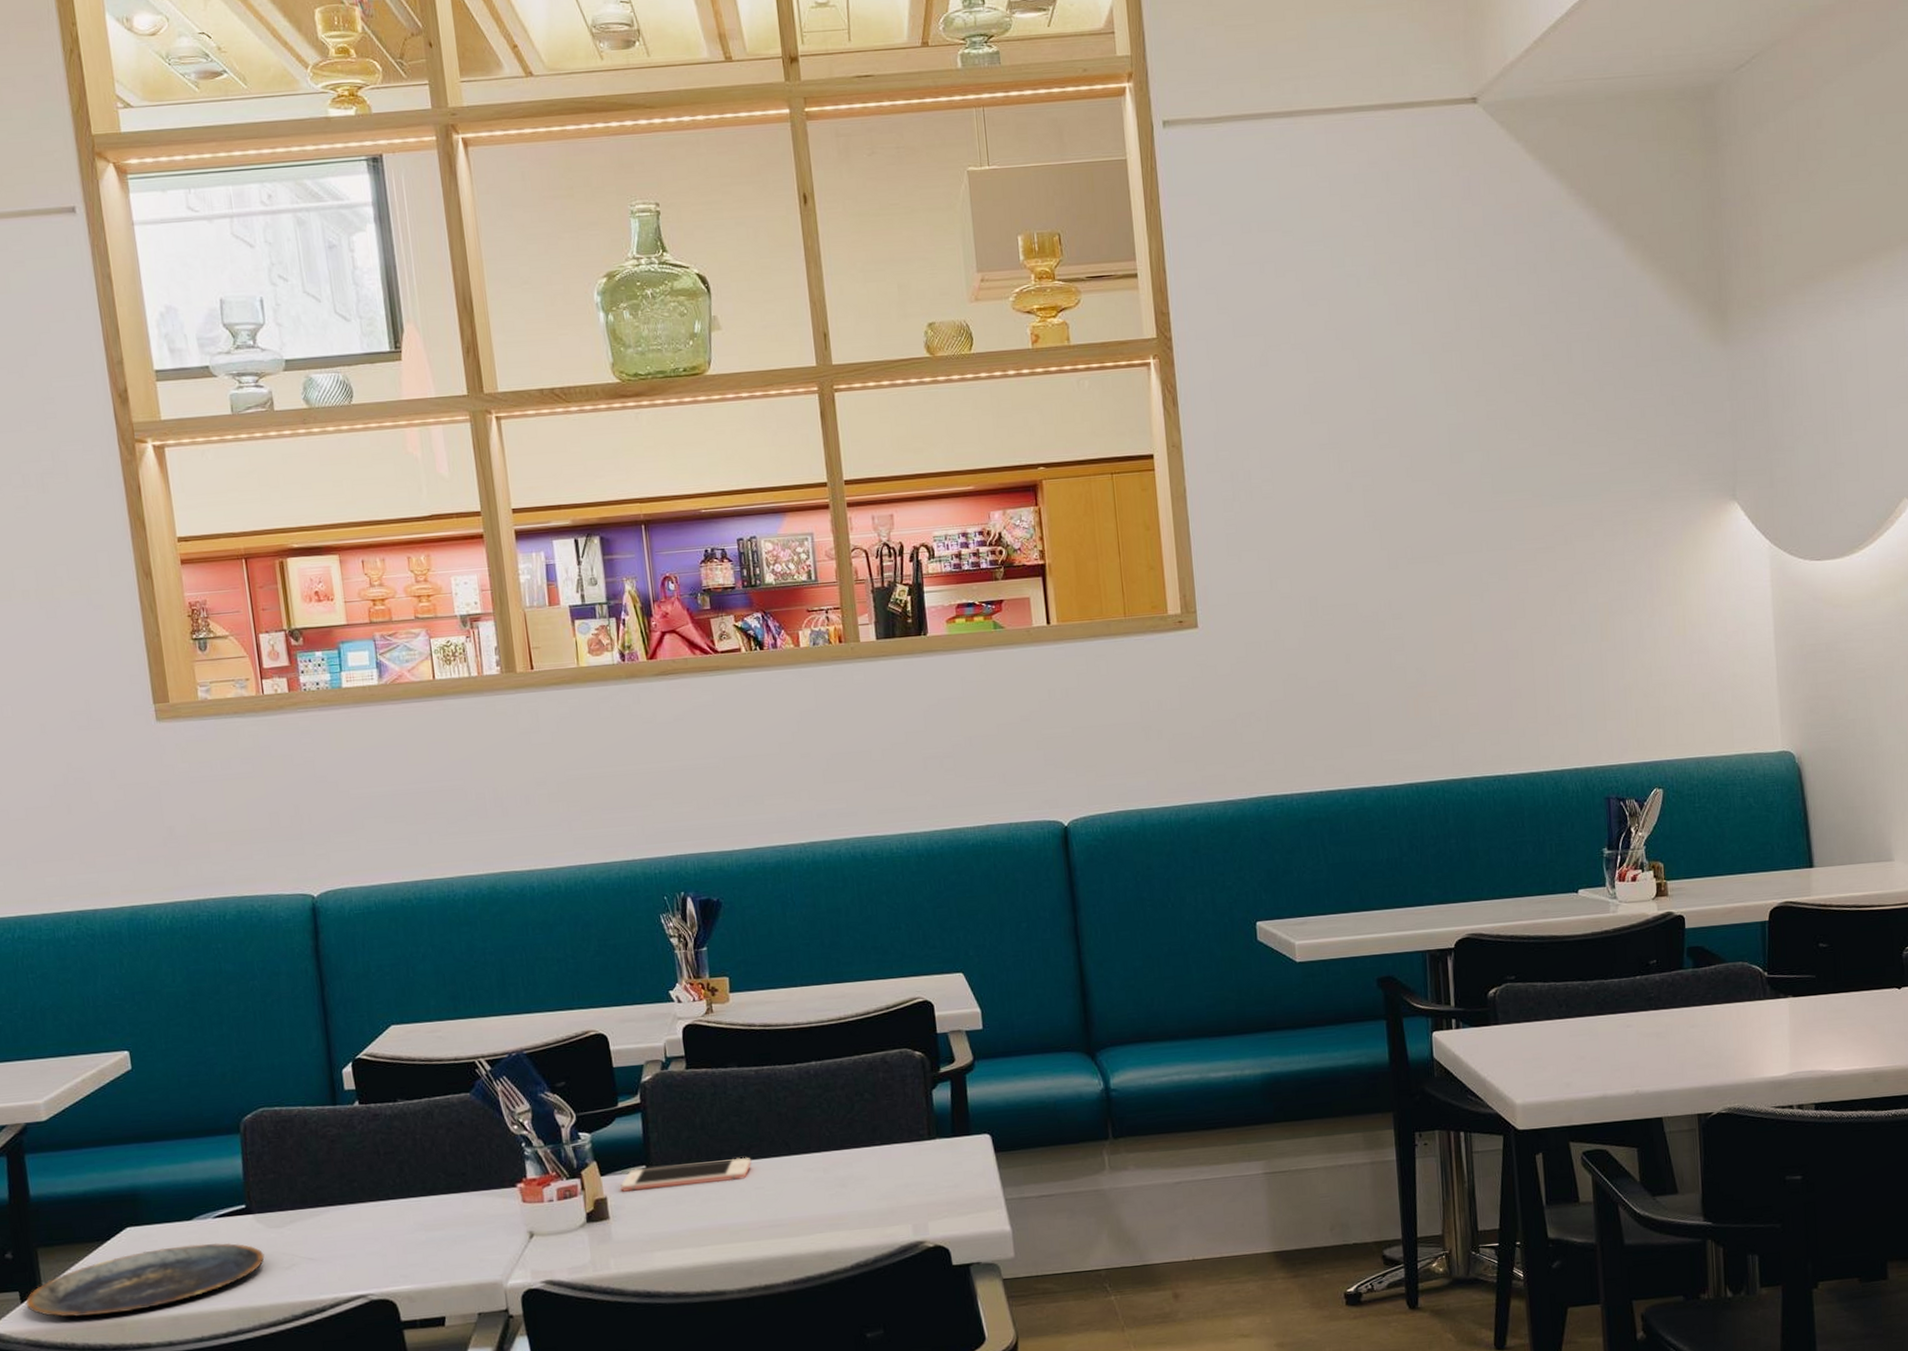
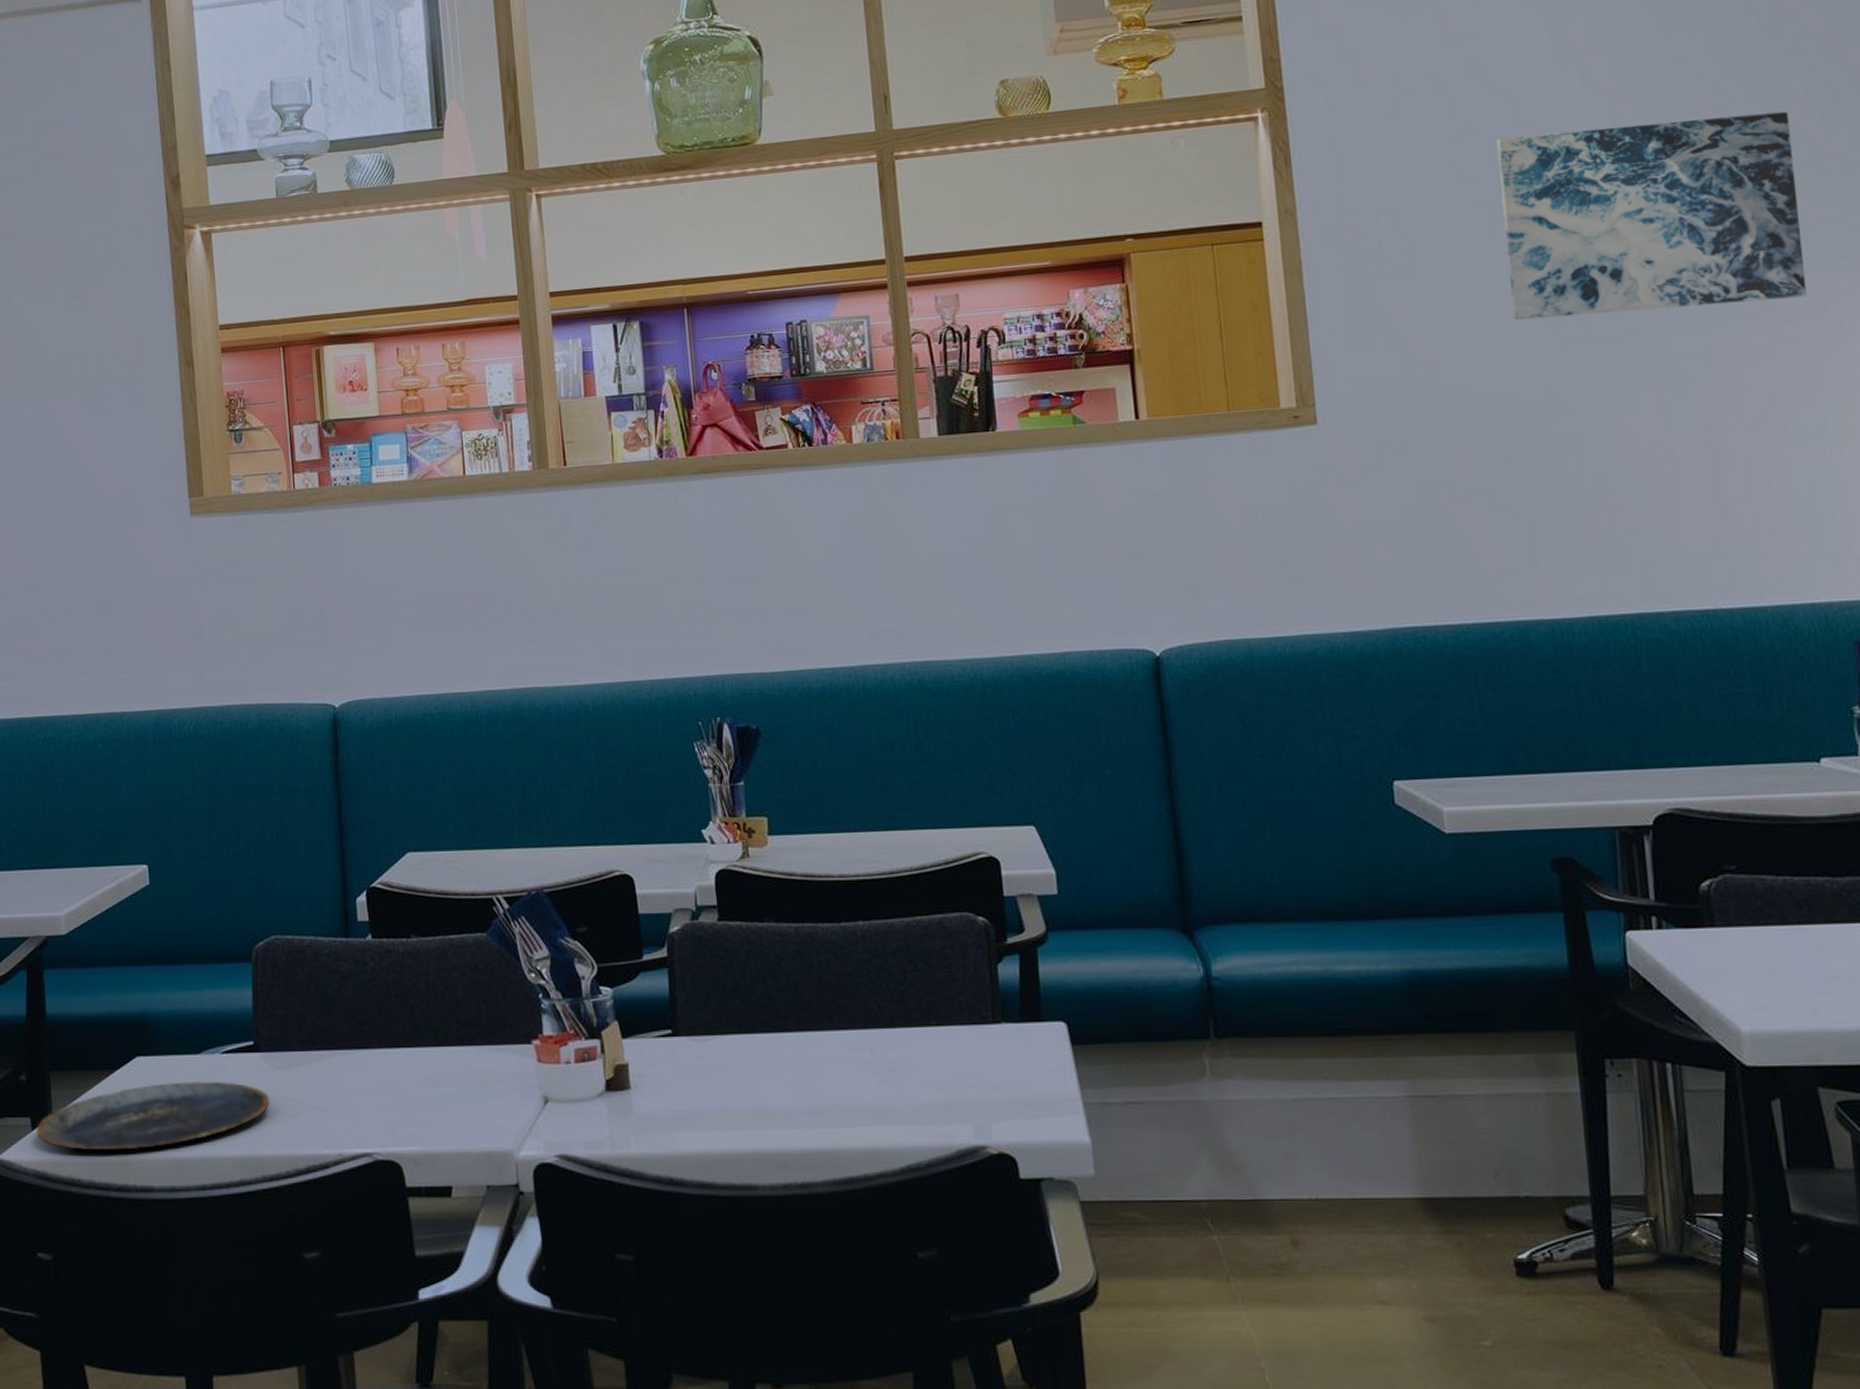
cell phone: present [619,1157,752,1193] -> none [642,1028,789,1060]
wall art: none [1345,371,1579,541] -> present [1497,111,1807,321]

